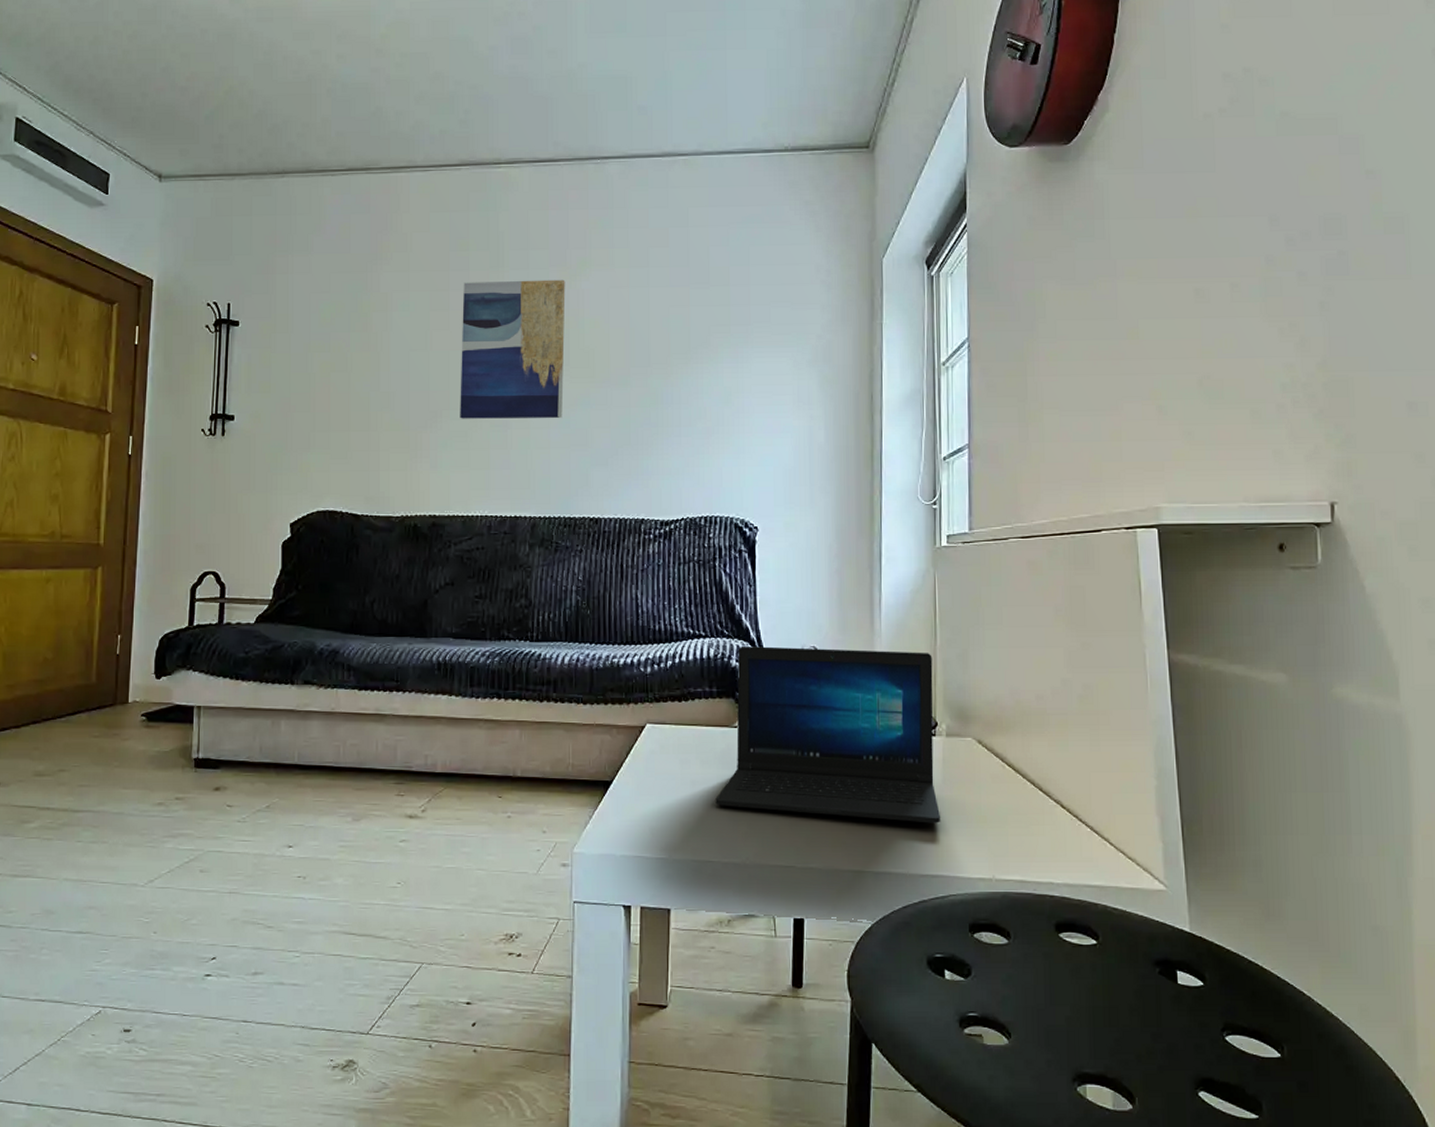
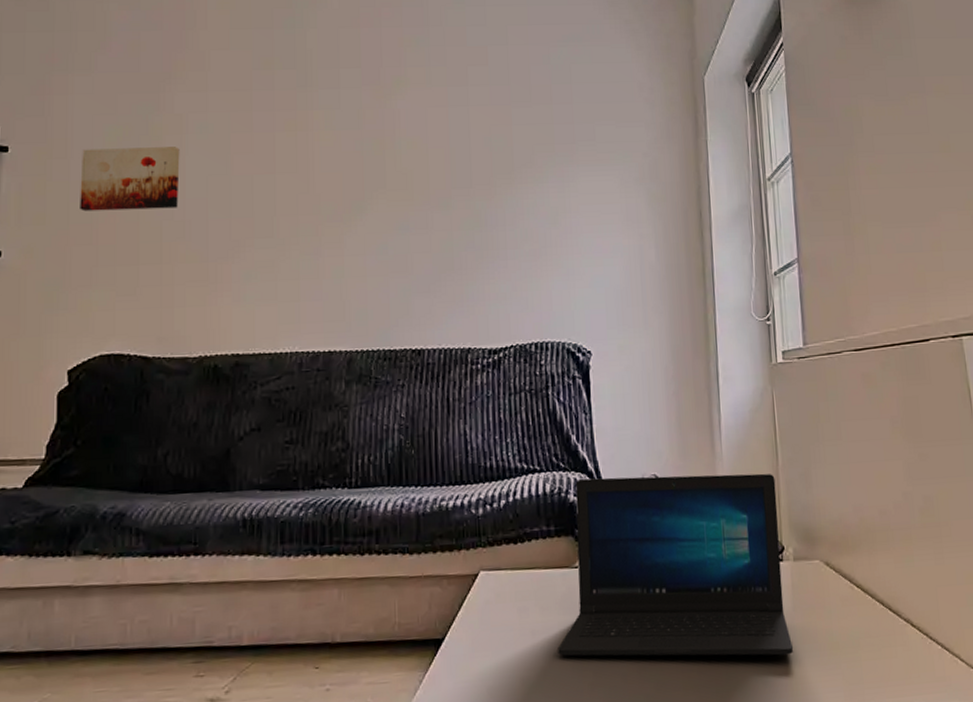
wall art: none [299,323,385,381] -> present [80,147,180,212]
wall art: present [460,279,566,419] -> none [265,99,380,248]

